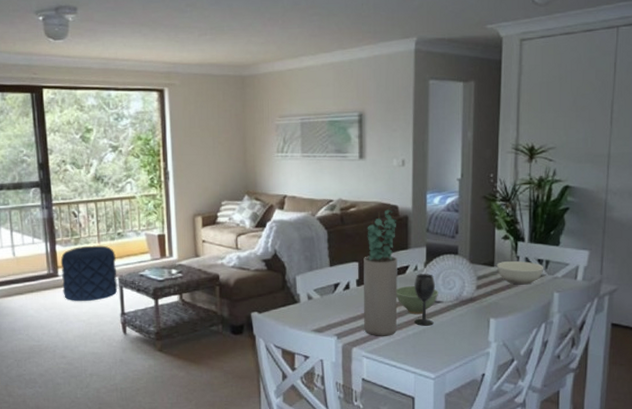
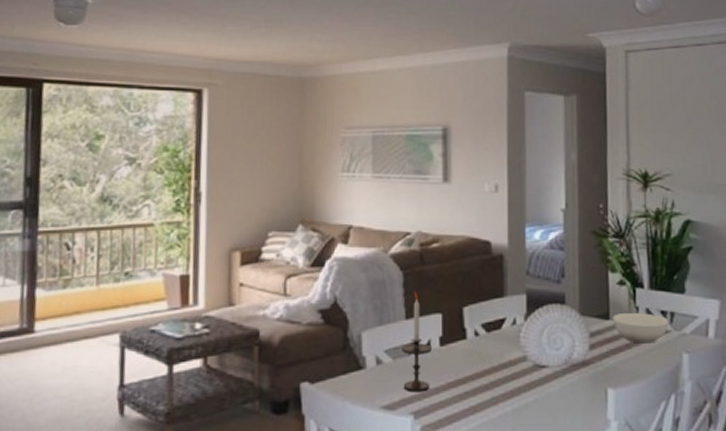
pouf: present [60,245,118,302] -> none [38,289,119,370]
candlestick: none [327,245,350,320] -> present [401,291,432,393]
vase: present [364,204,398,336] -> none [449,238,492,414]
bowl: present [396,286,439,315] -> none [490,346,544,384]
wine glass: present [414,274,435,326] -> none [513,329,538,399]

